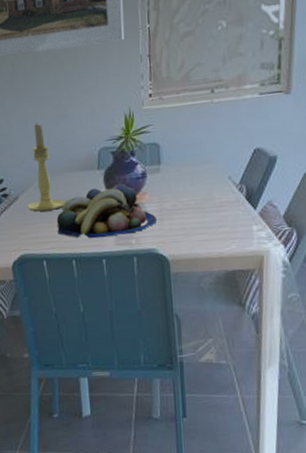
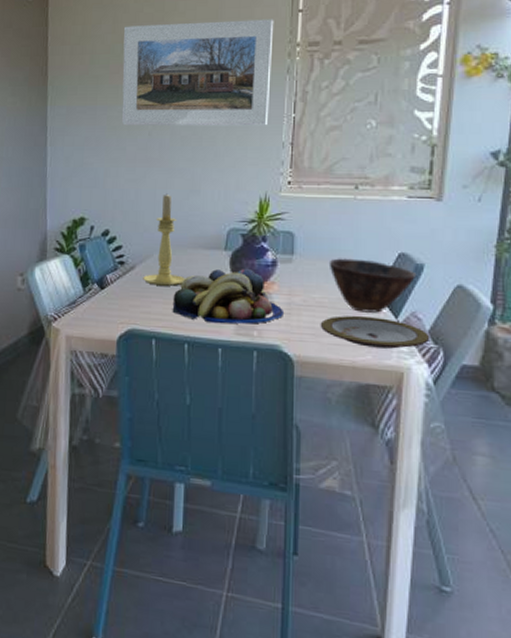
plate: none [189,210,285,239] -> present [320,316,430,349]
bowl: none [192,159,271,208] -> present [328,258,417,313]

